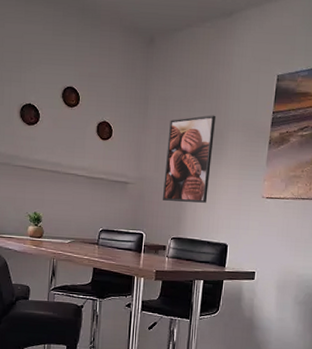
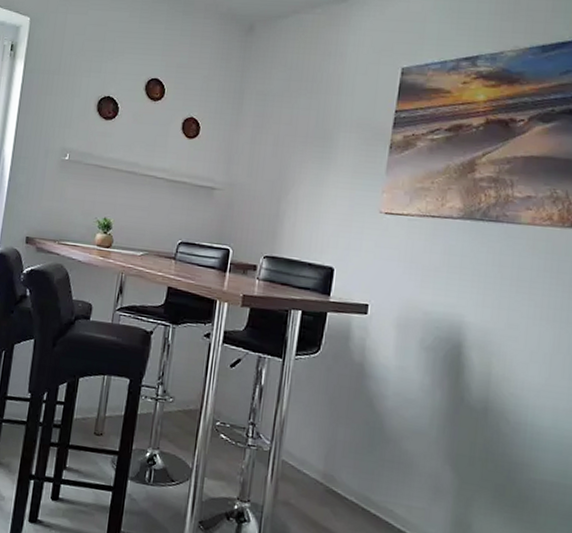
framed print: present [162,115,217,203] -> none [254,112,325,216]

